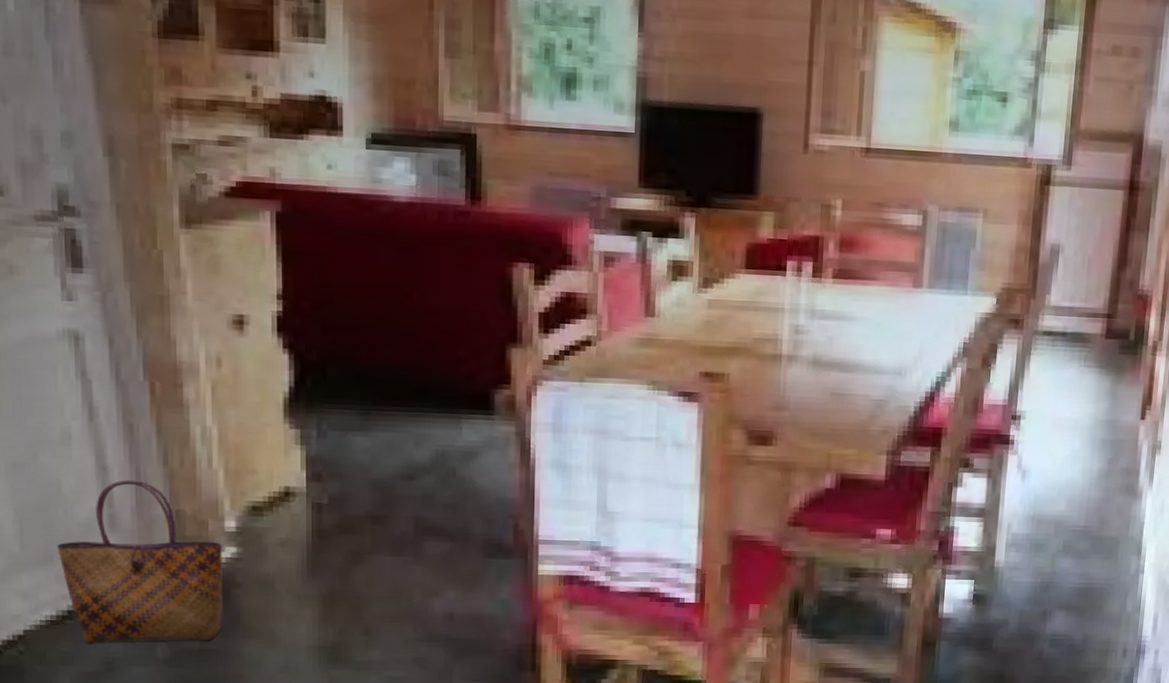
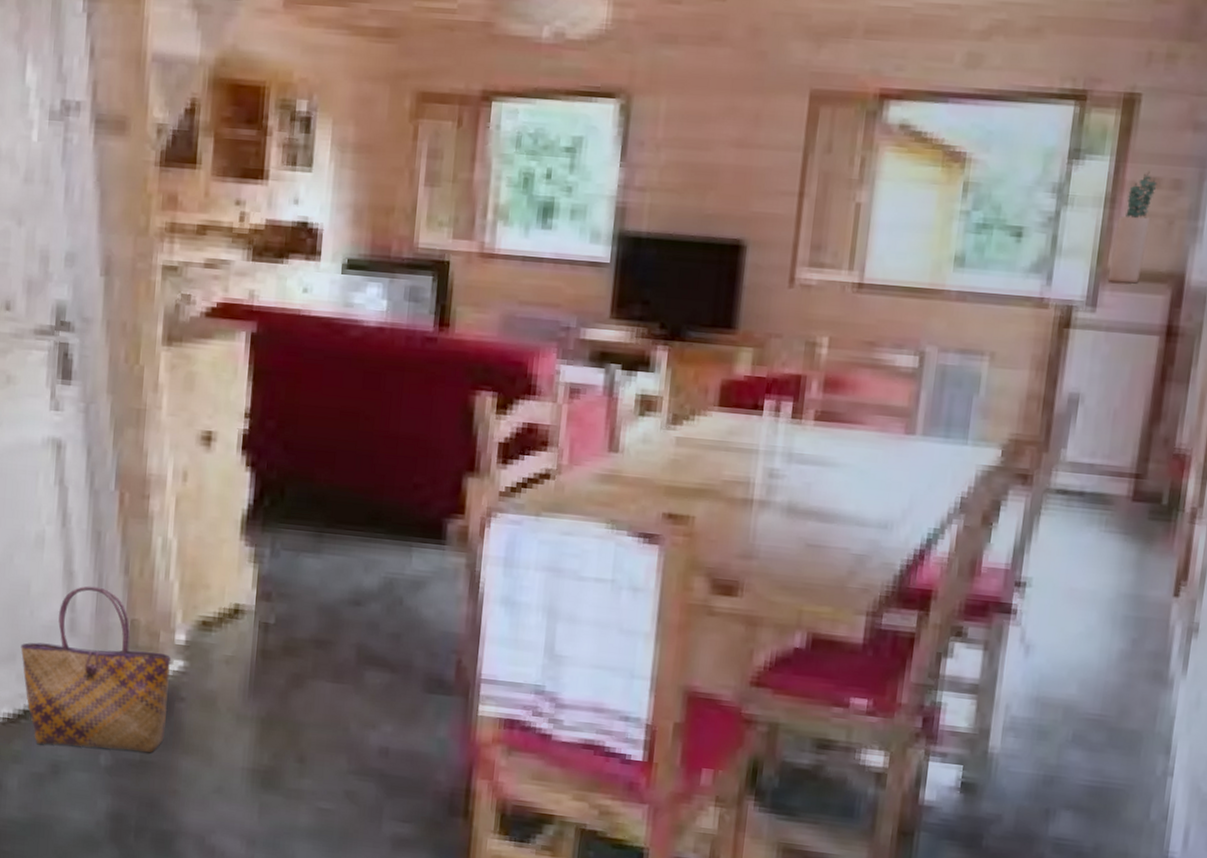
vase: none [1080,39,1119,144] -> present [1107,170,1158,284]

